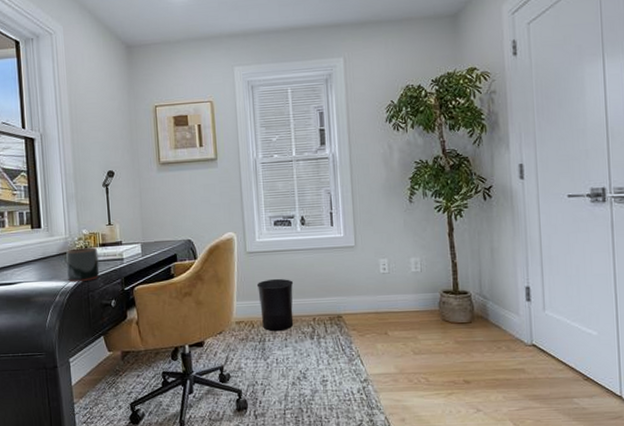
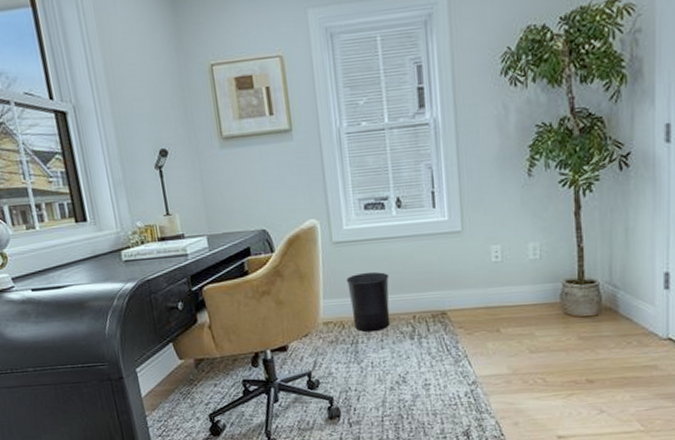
mug: present [65,247,99,283] -> none [119,242,161,284]

